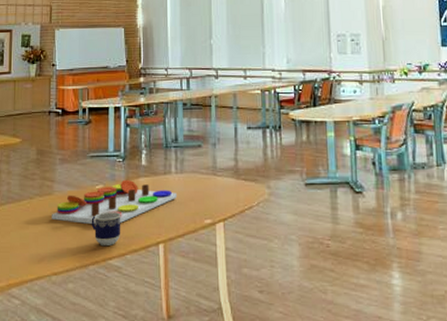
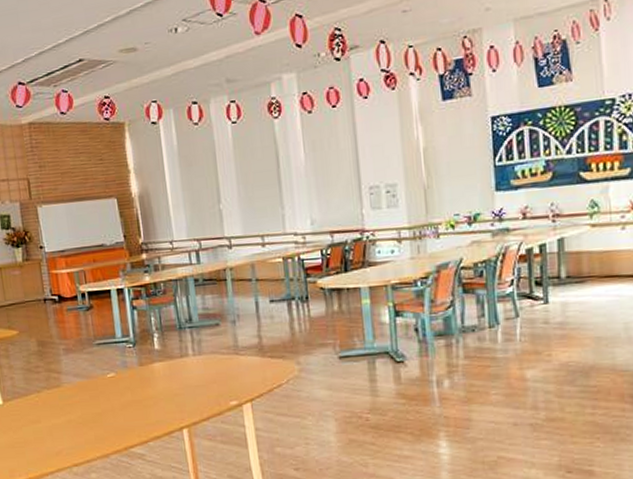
board game: present [52,179,177,225] -> none [63,365,197,415]
cup: present [91,212,121,247] -> none [106,400,141,435]

